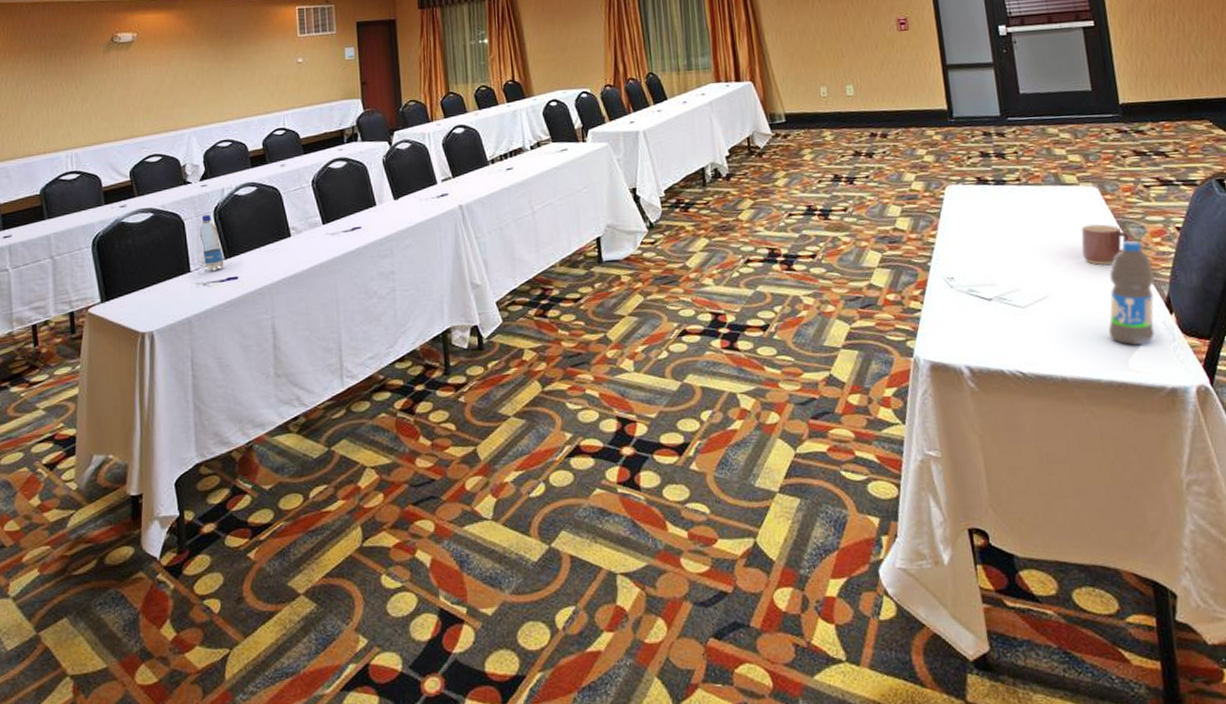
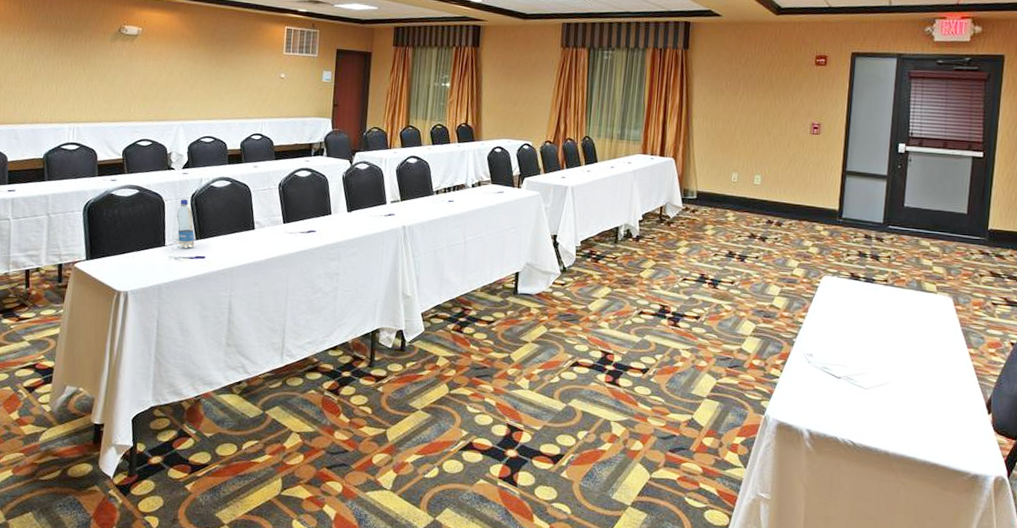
mug: present [1081,224,1130,265] -> none [926,328,970,365]
water bottle: present [1108,240,1155,346] -> none [932,347,983,436]

